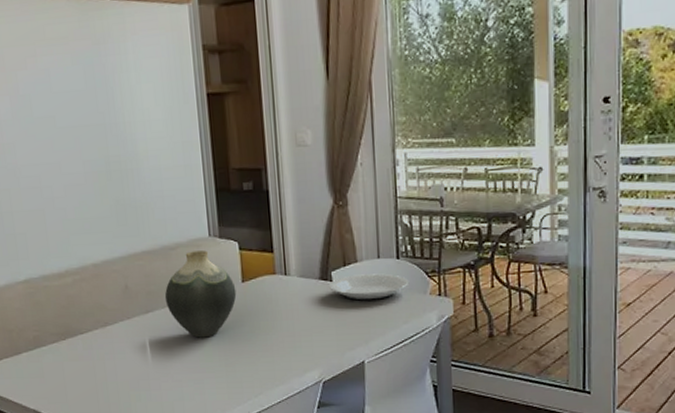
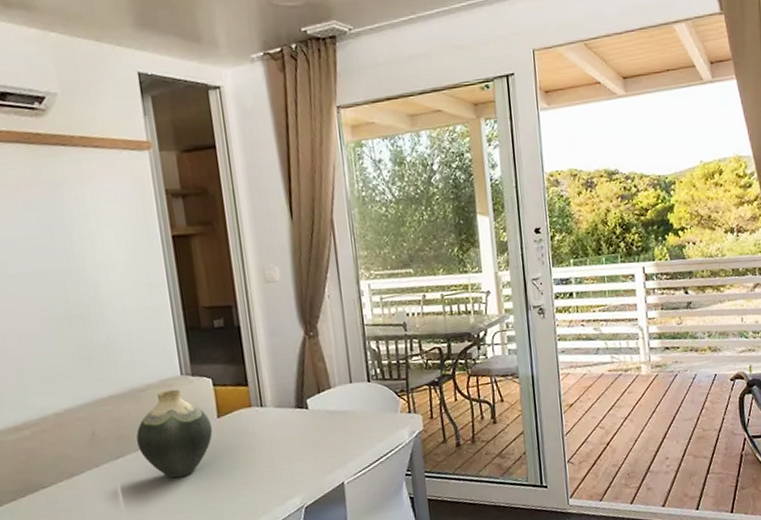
plate: present [328,273,408,302] -> none [304,397,380,426]

